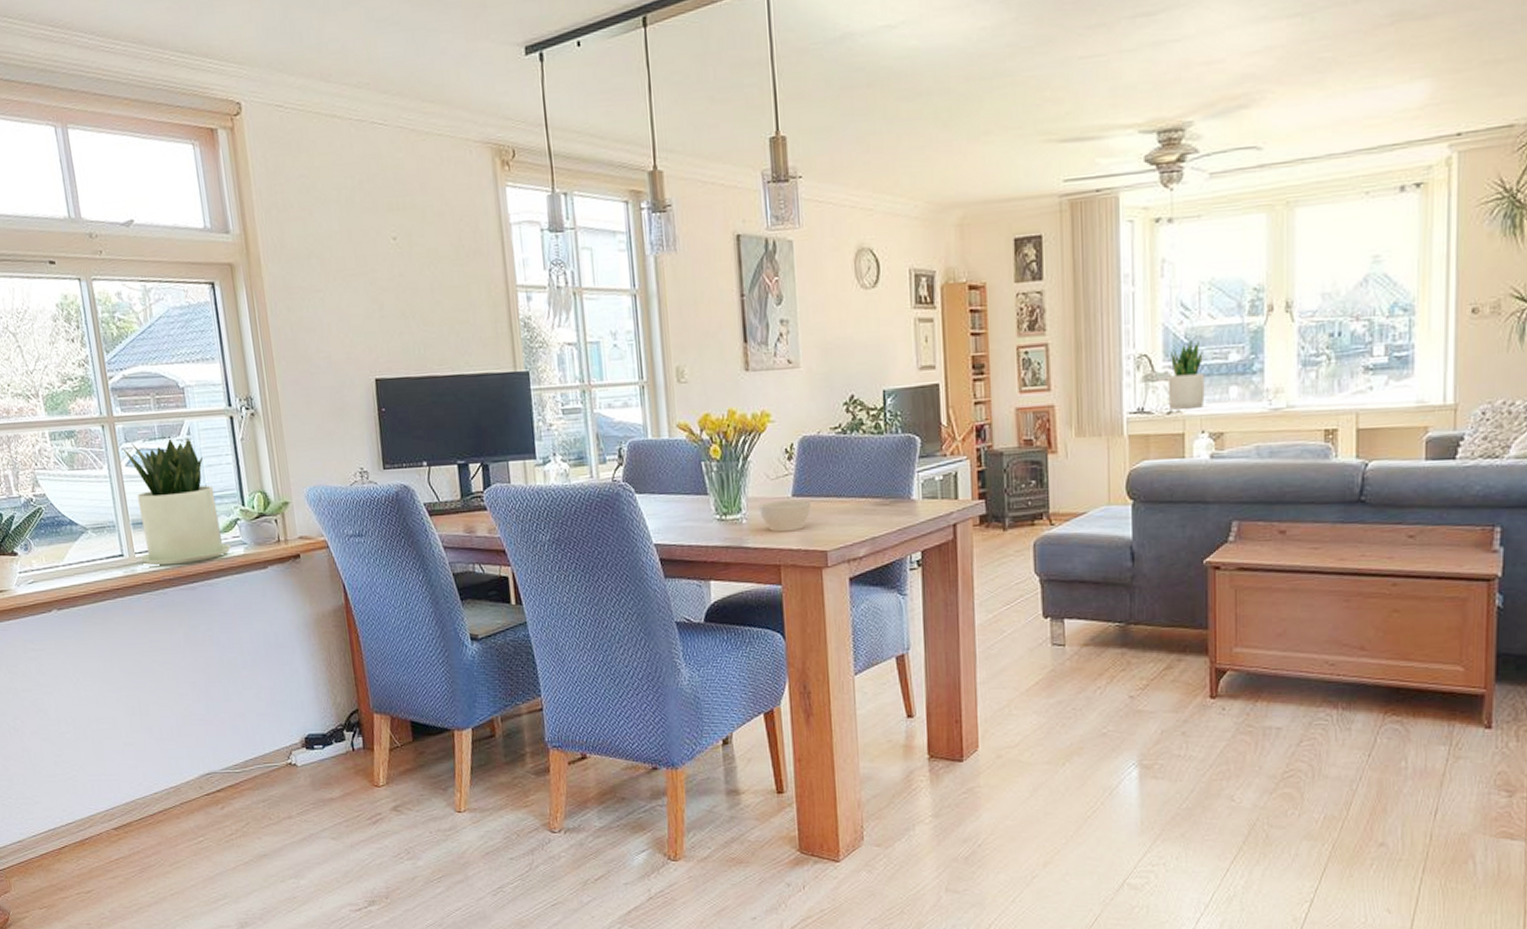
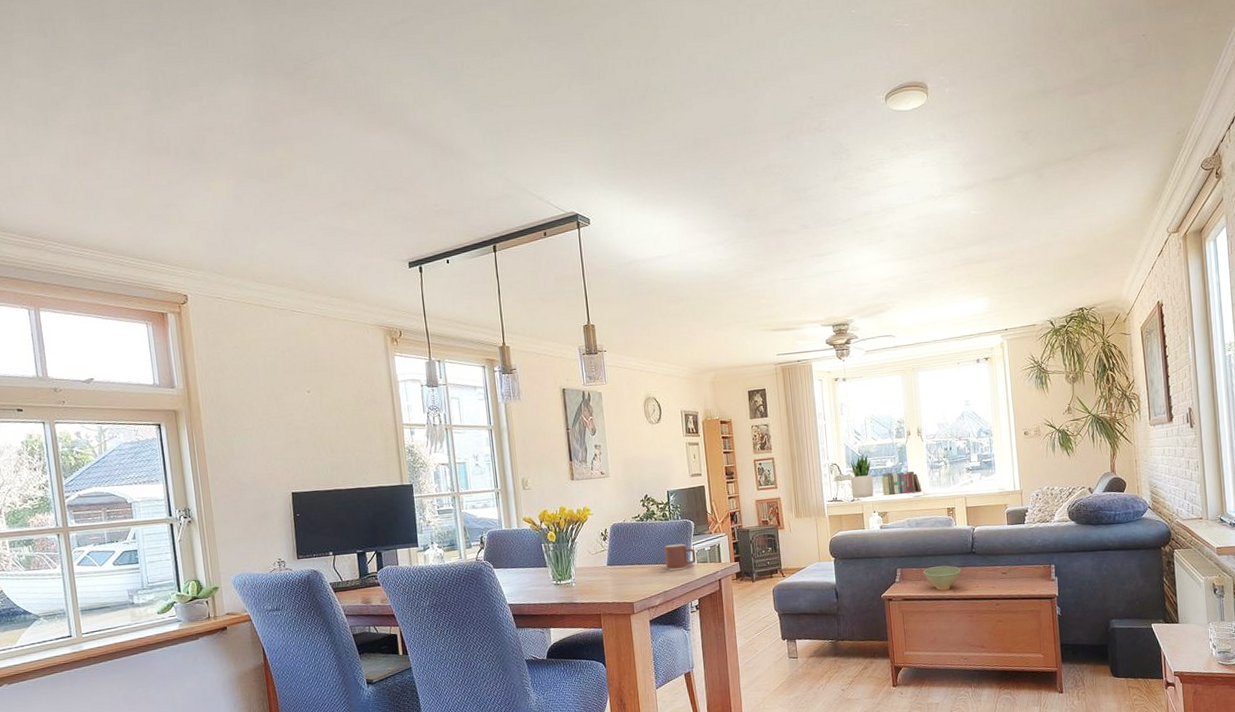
planter: present [122,437,232,566] -> none [75,541,169,643]
bowl: present [759,499,812,532] -> none [584,567,621,591]
mug: none [874,469,922,509] -> present [664,543,696,571]
books: none [1219,368,1284,408] -> present [882,471,922,496]
bowl: none [1274,520,1338,558] -> present [922,565,961,591]

